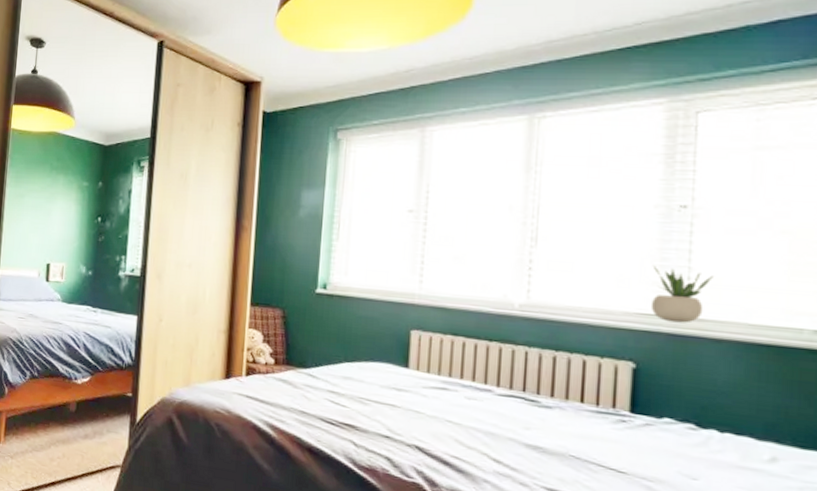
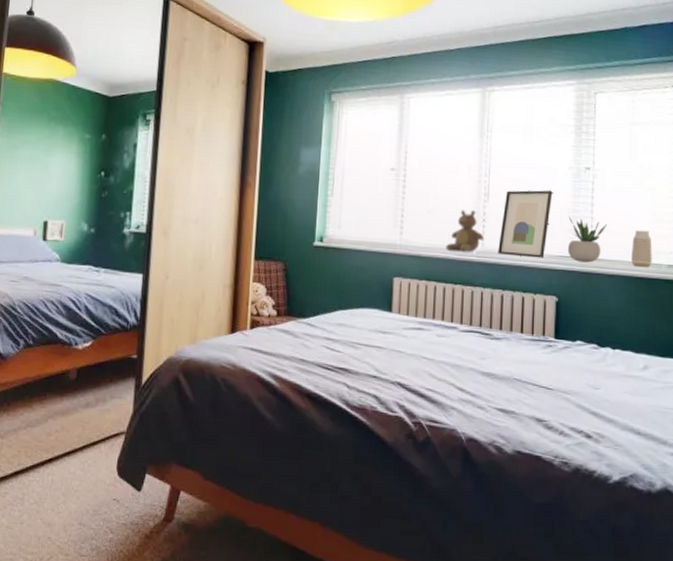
teddy bear: none [478,256,530,306] -> present [446,210,484,253]
picture frame: none [549,233,632,316] -> present [498,190,554,258]
vase: none [752,284,788,333] -> present [631,230,652,268]

